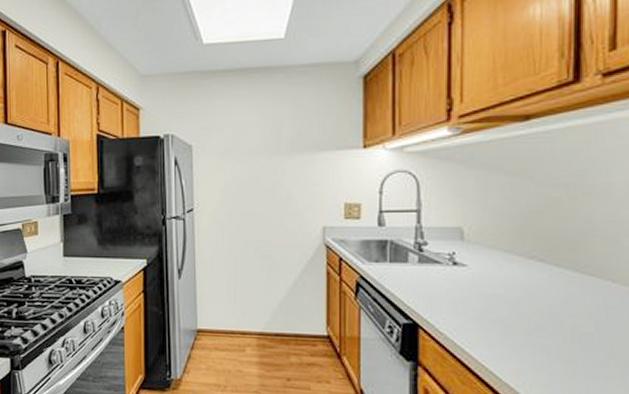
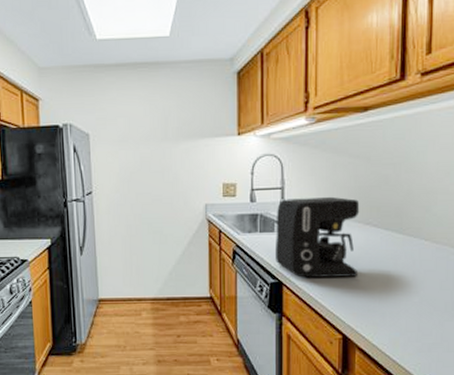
coffee maker: none [410,222,520,323] -> present [276,196,360,278]

